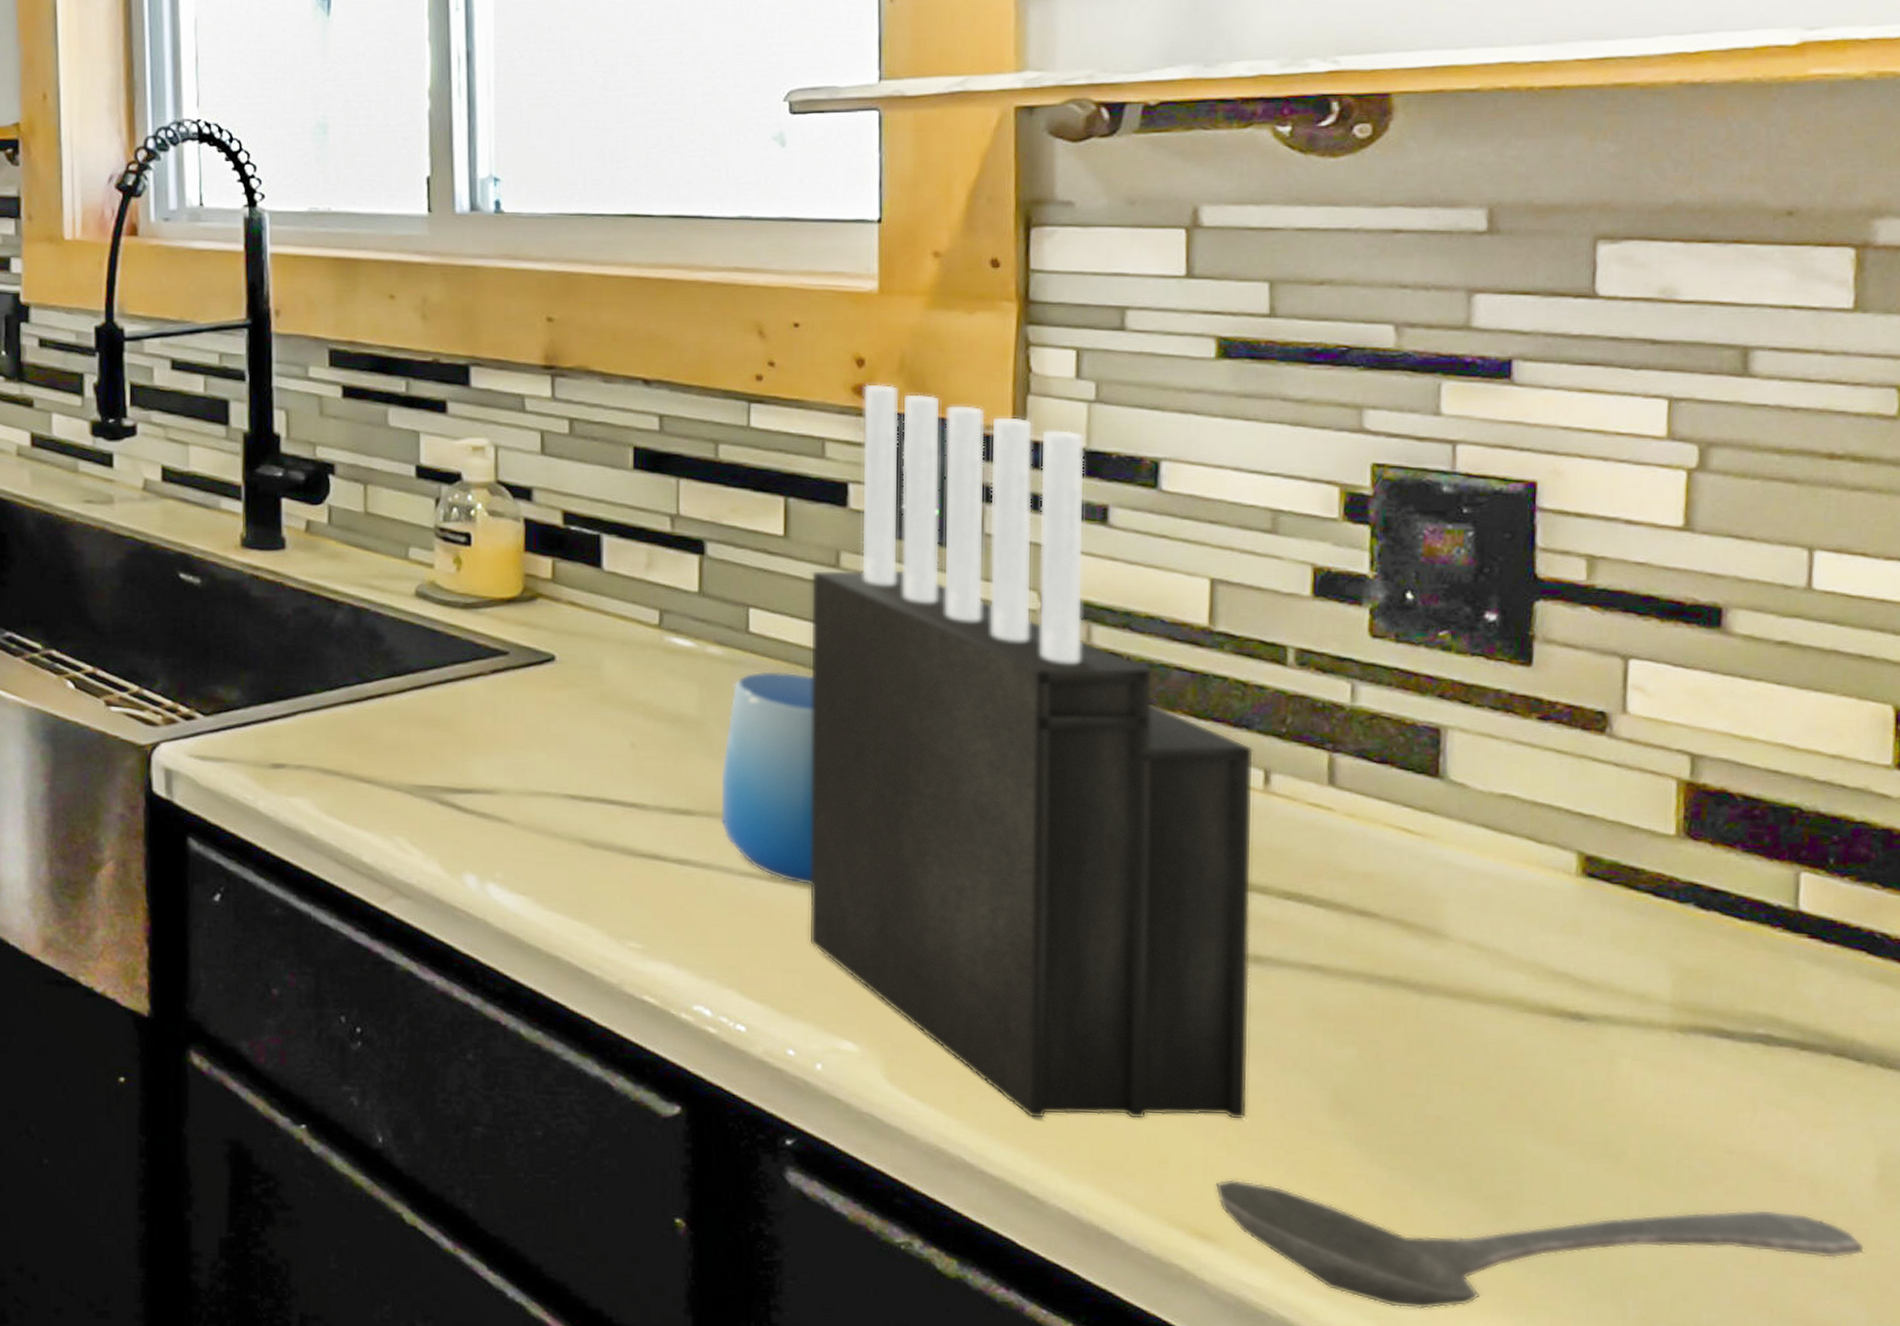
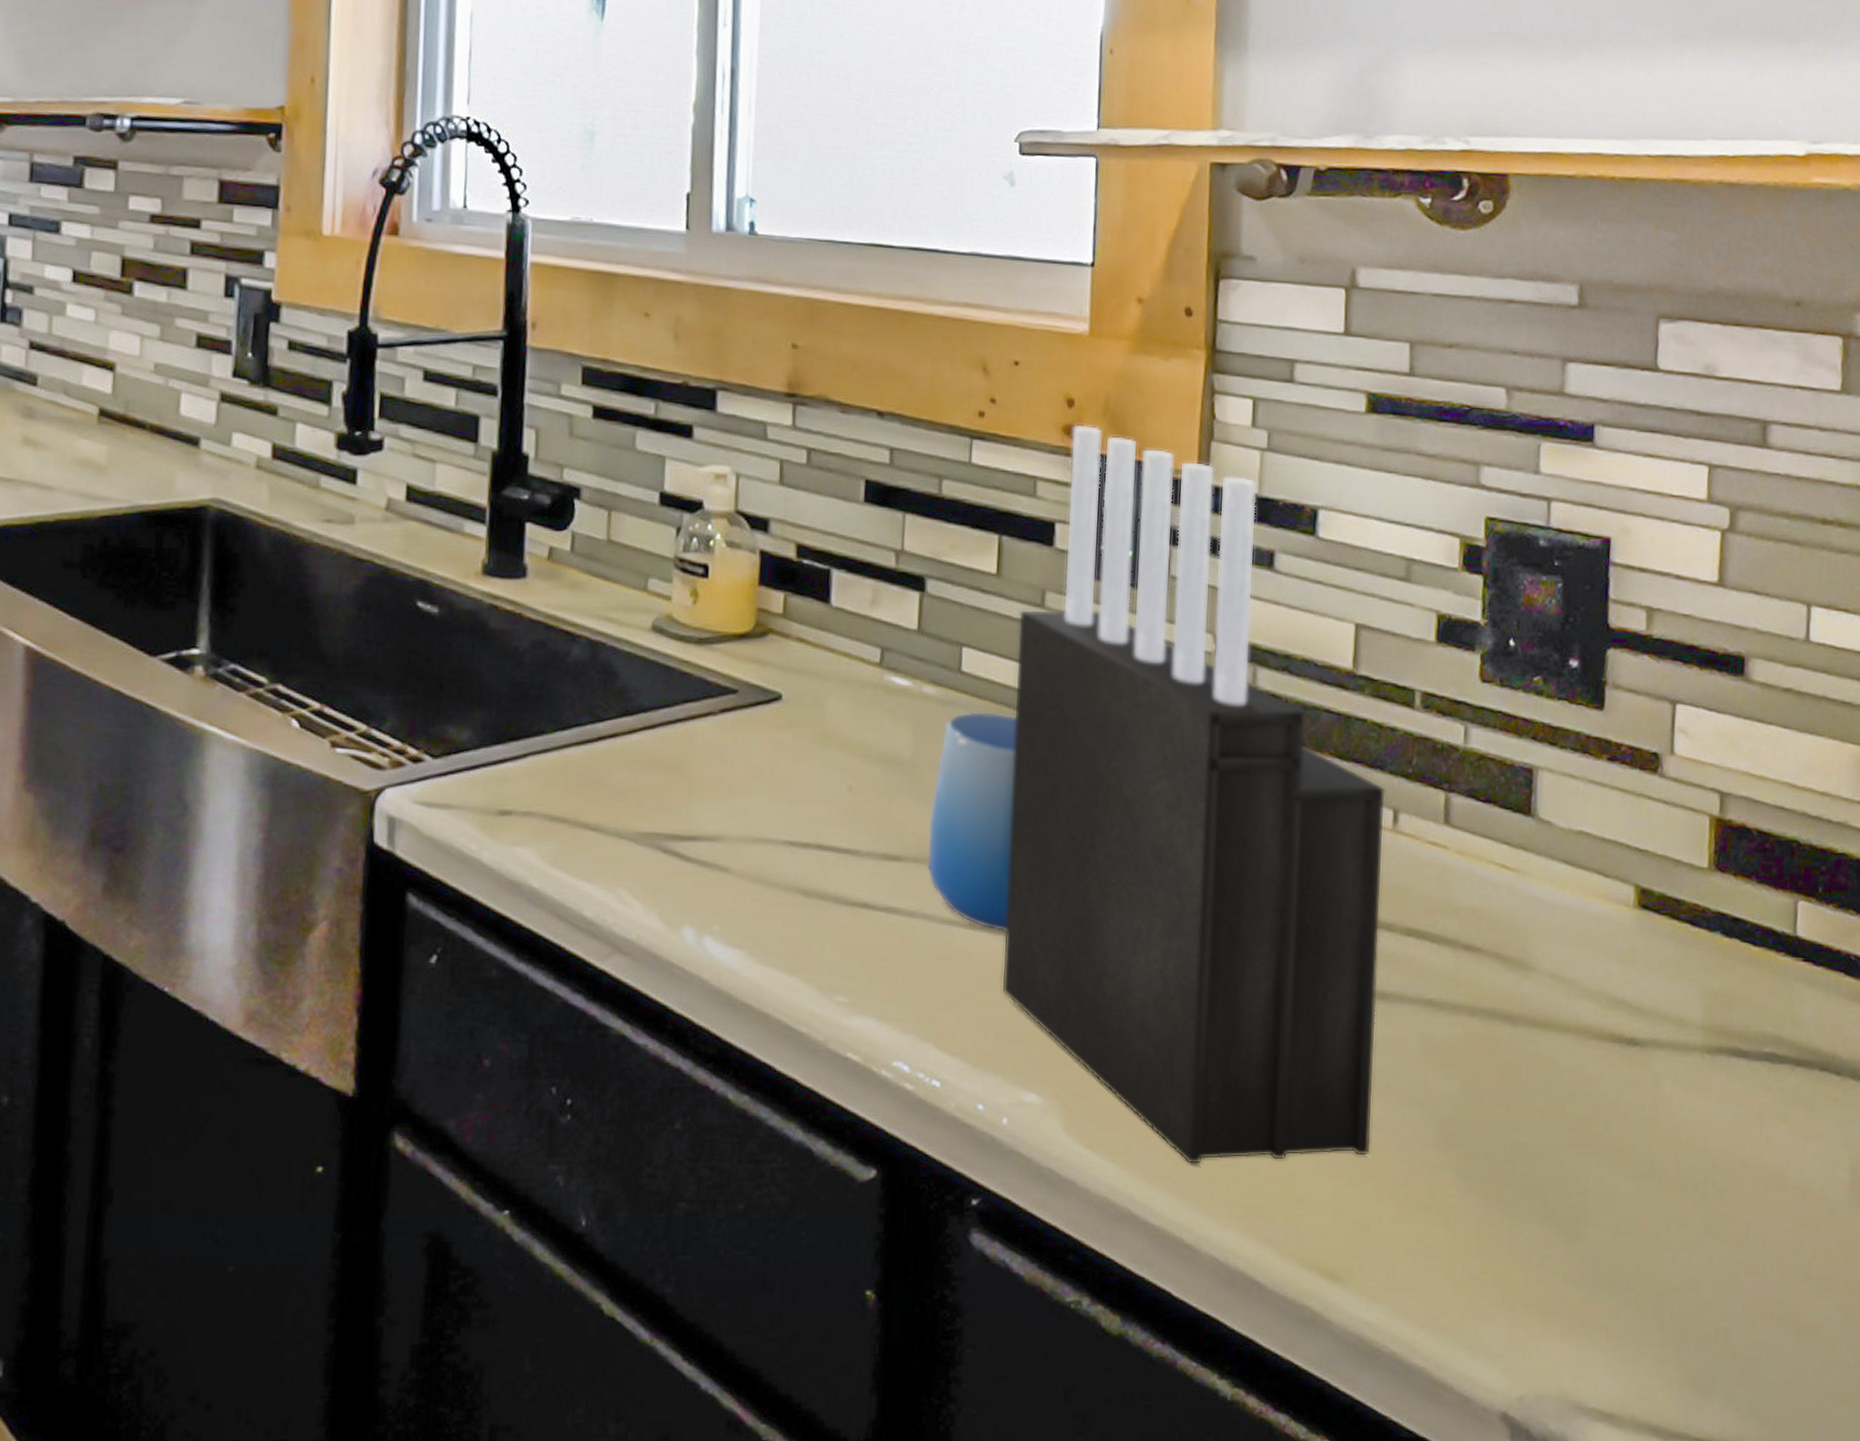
stirrer: present [1214,1178,1865,1310] -> none [1341,1216,1840,1336]

